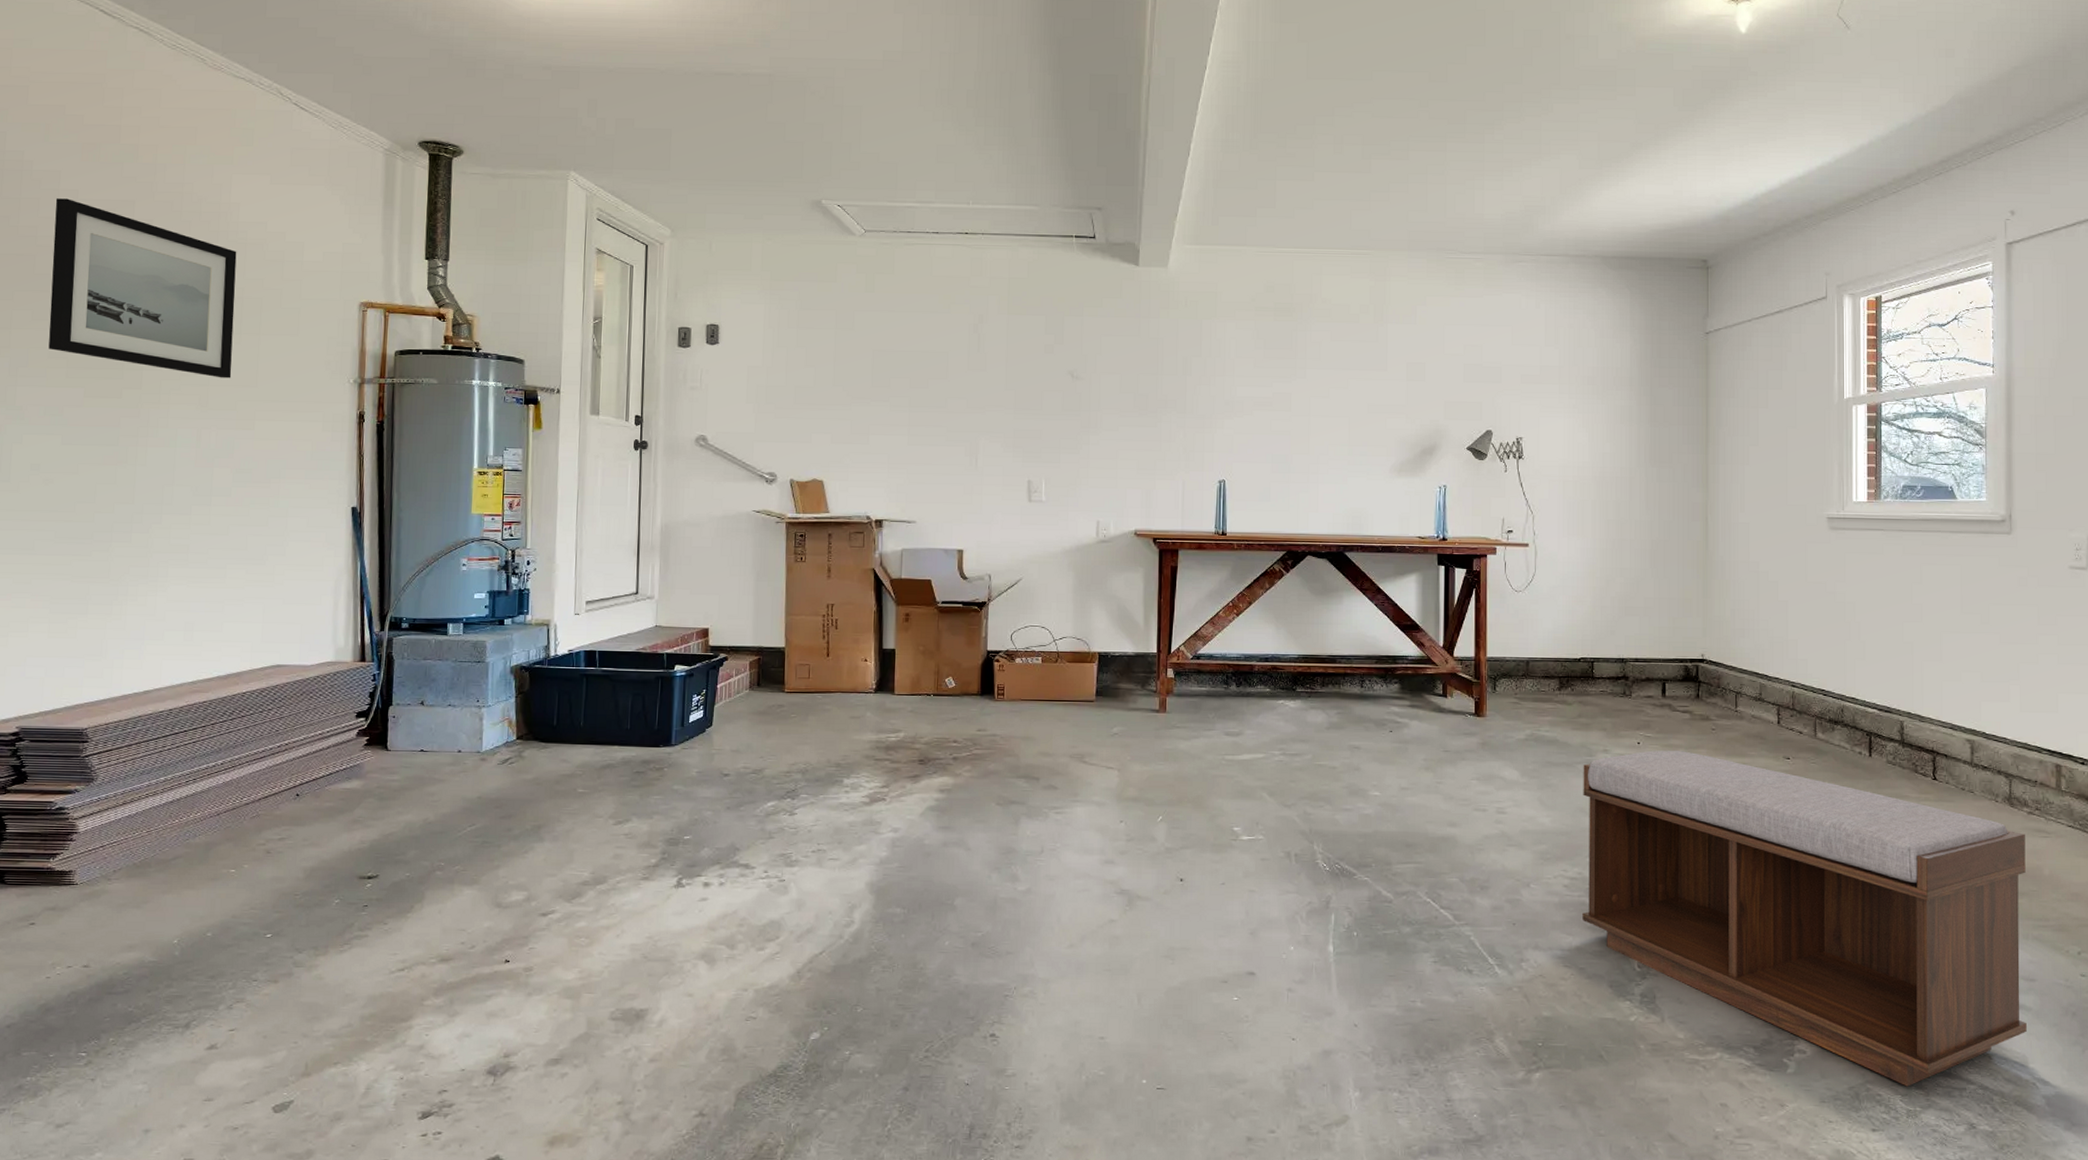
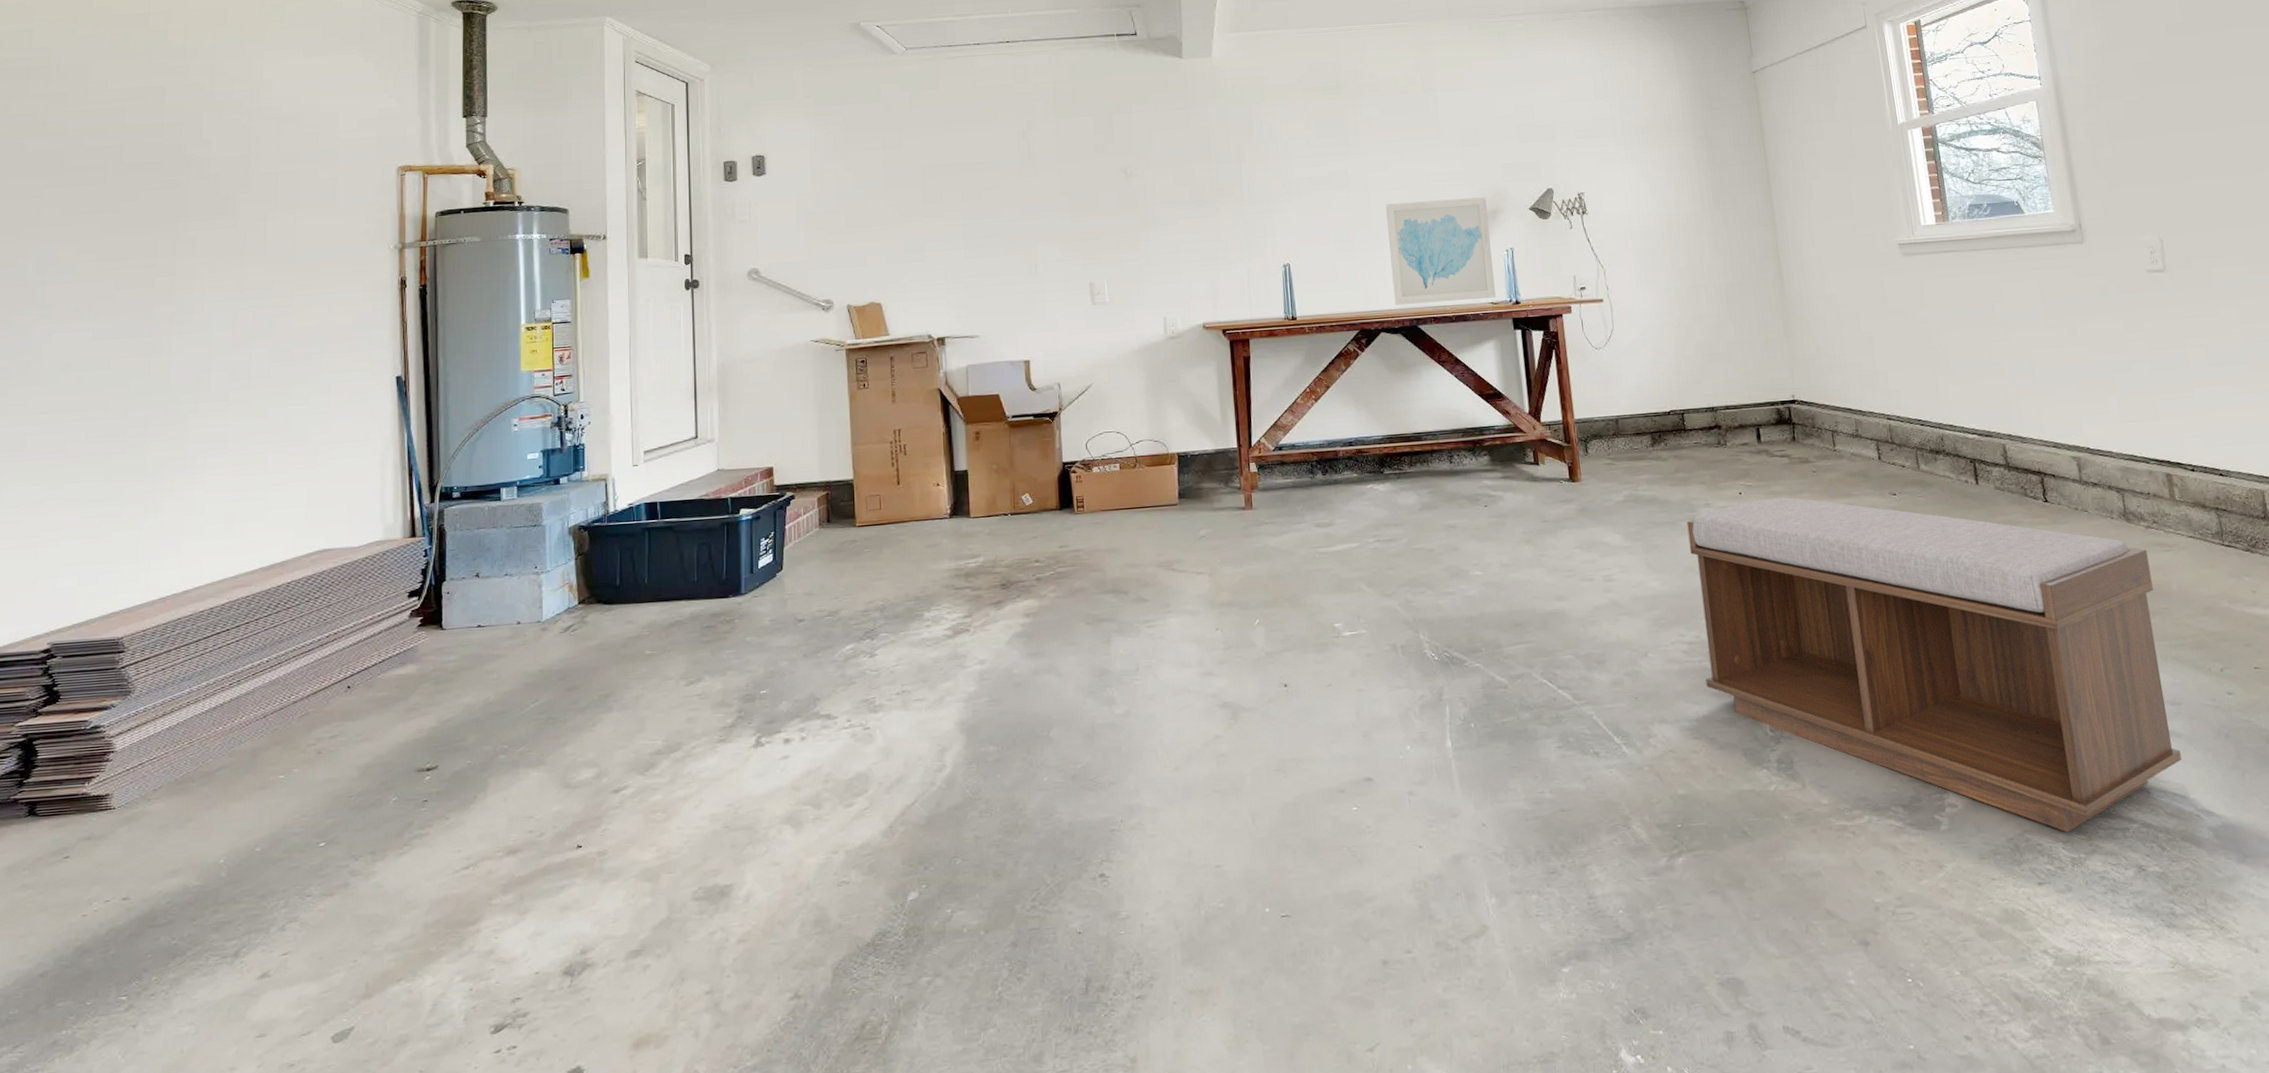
wall art: present [48,198,237,378] -> none [78,90,271,257]
wall art: none [1324,430,1425,533] -> present [1386,197,1496,306]

